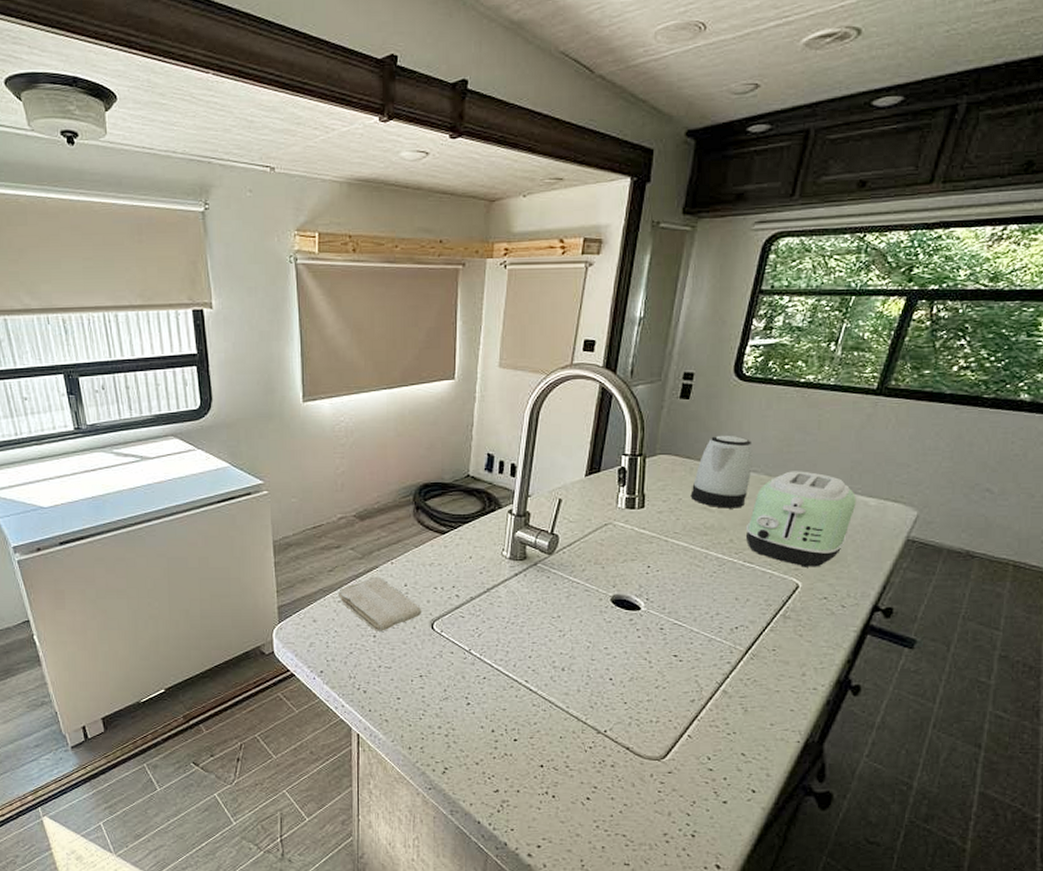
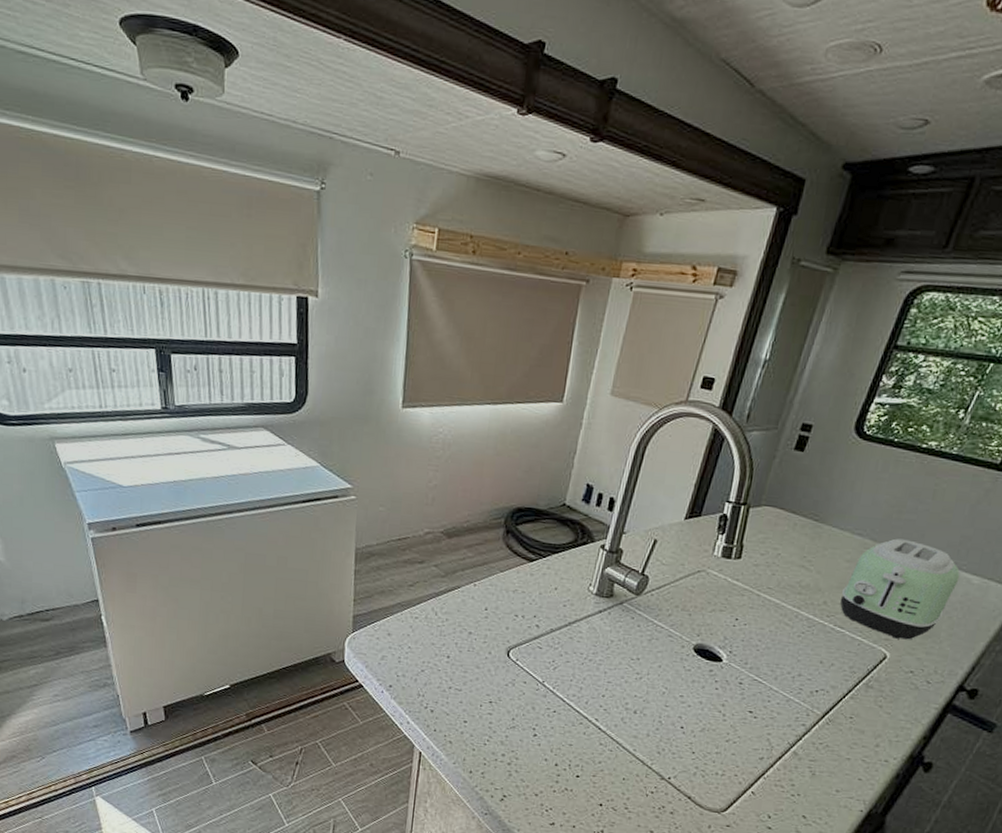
washcloth: present [337,576,422,631] -> none [415,596,500,653]
kettle: present [690,435,753,509] -> none [790,493,863,571]

